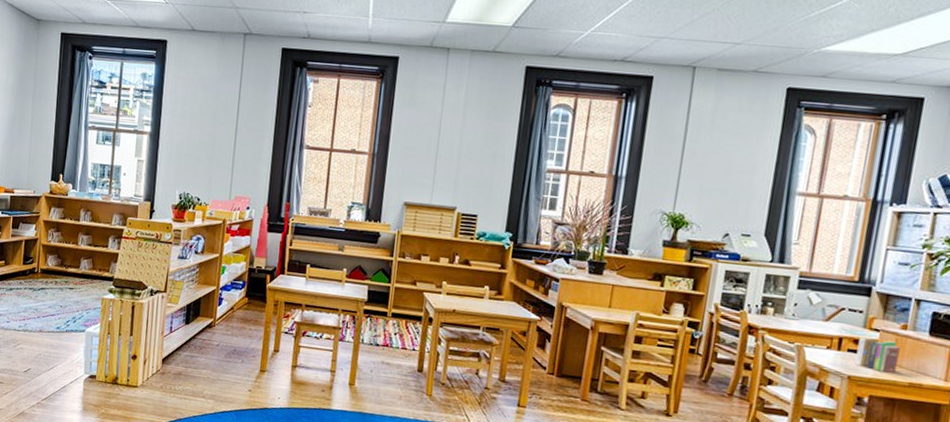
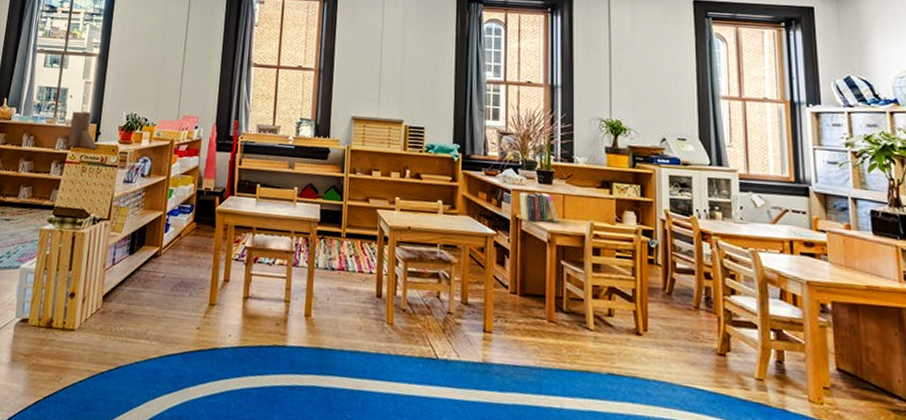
wooden blocks: none [124,188,152,226] -> present [68,111,98,149]
books: none [566,281,605,312] -> present [519,191,558,223]
books: present [854,337,900,373] -> none [808,238,850,277]

